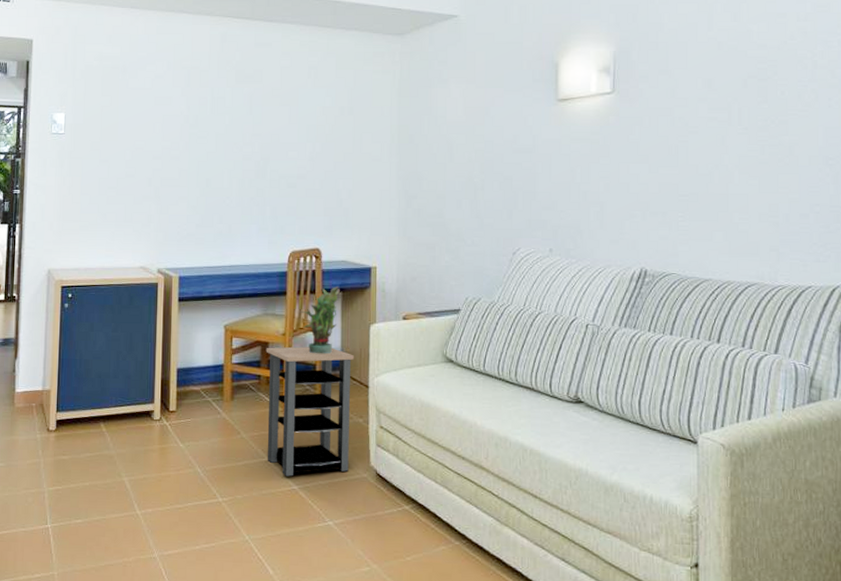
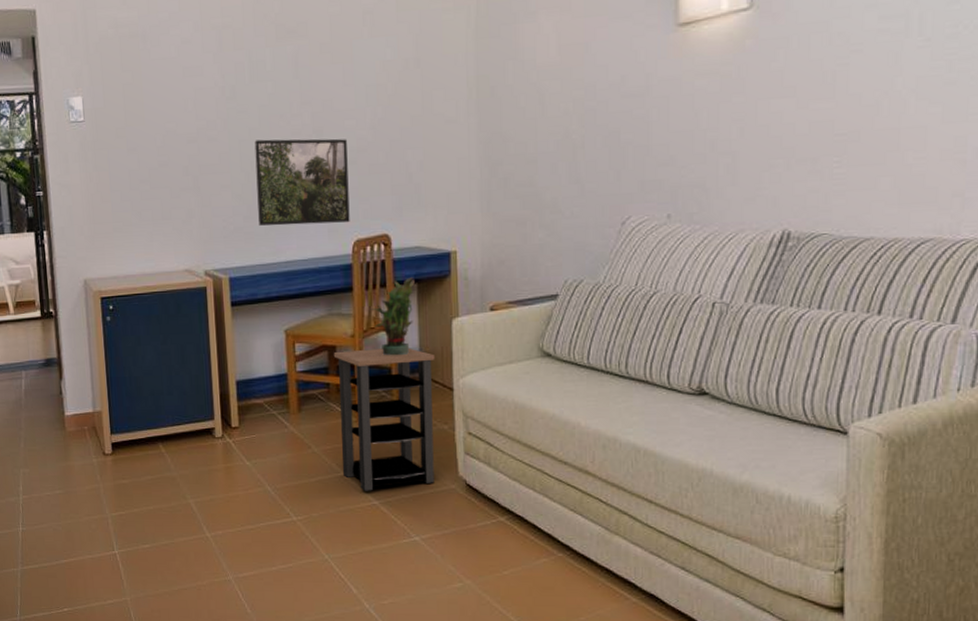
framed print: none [209,161,289,236] -> present [254,138,350,226]

